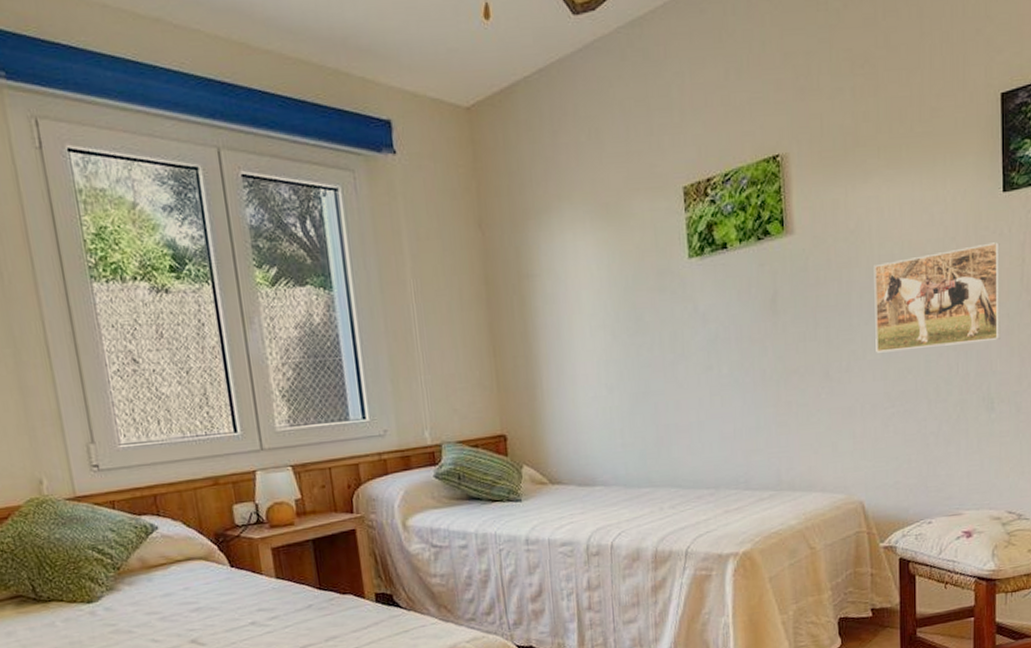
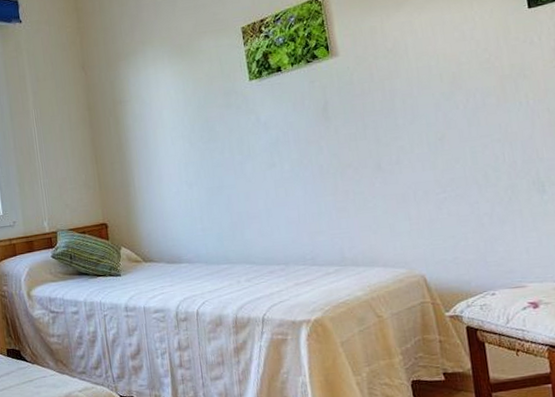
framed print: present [874,242,1000,353] -> none [413,49,543,147]

